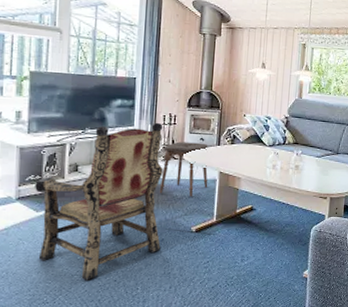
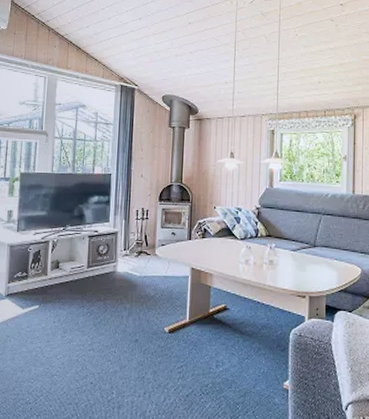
armchair: present [35,122,163,281] -> none [22,217,137,382]
stool: present [159,142,208,197] -> none [133,237,180,295]

